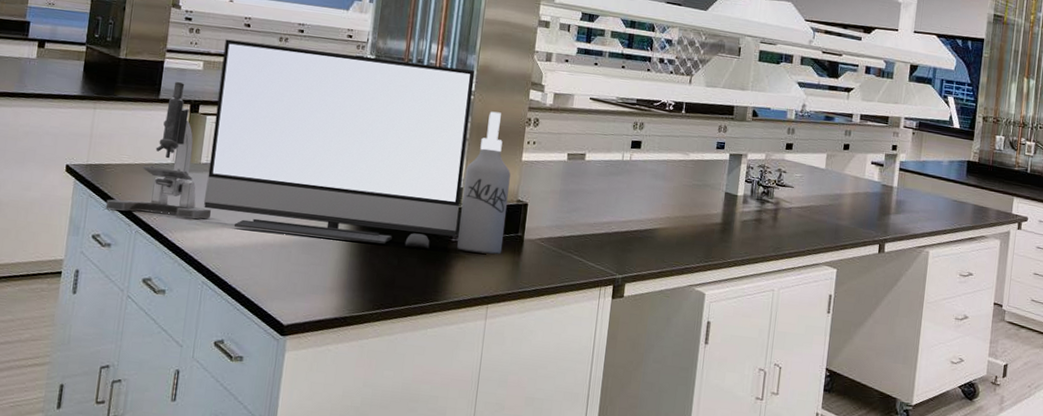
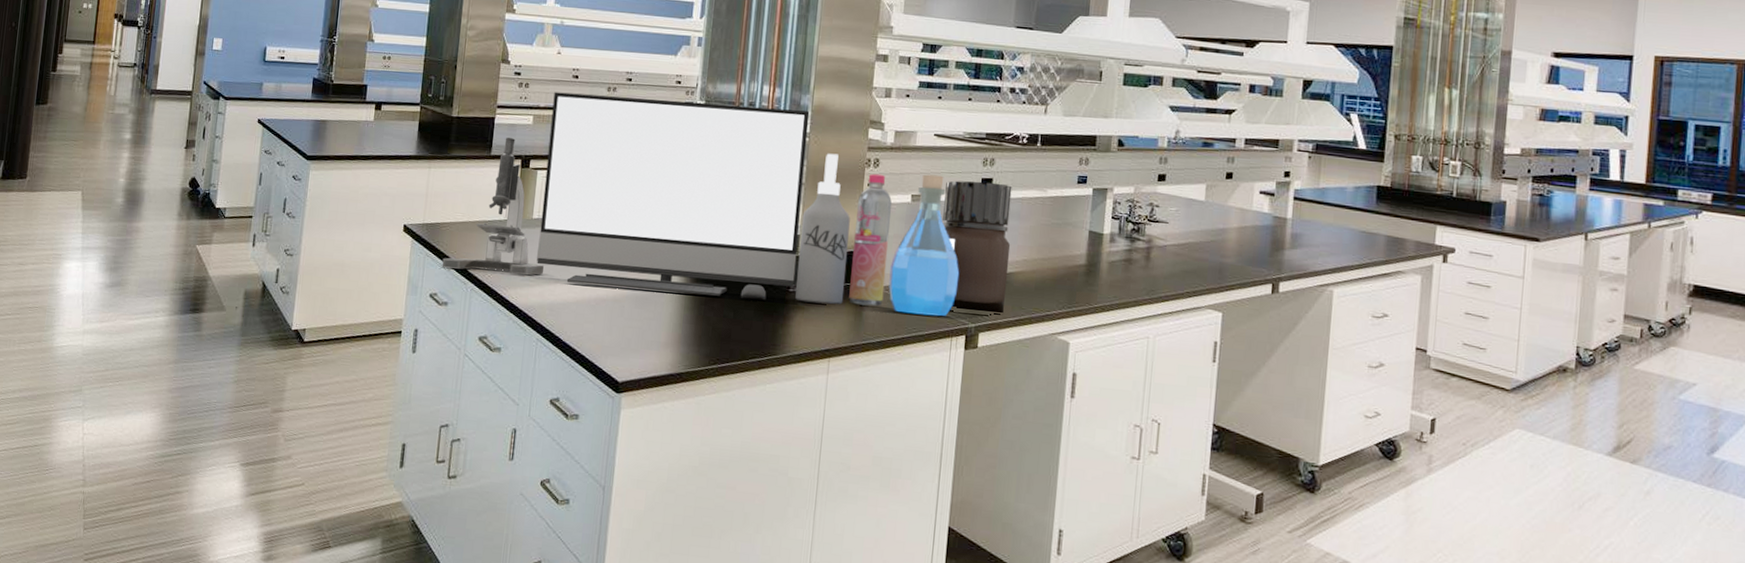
beverage bottle: none [507,132,550,258] -> present [849,173,892,307]
bottle: none [544,135,609,268] -> present [888,174,959,317]
bottle: none [595,142,659,267] -> present [942,180,1012,315]

